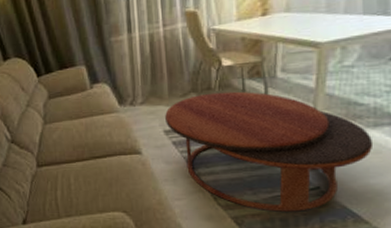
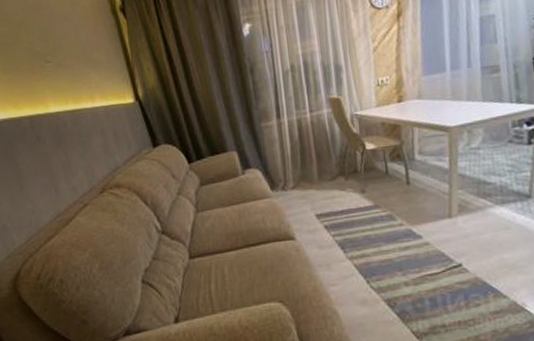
coffee table: present [165,91,374,212] -> none [316,174,503,292]

